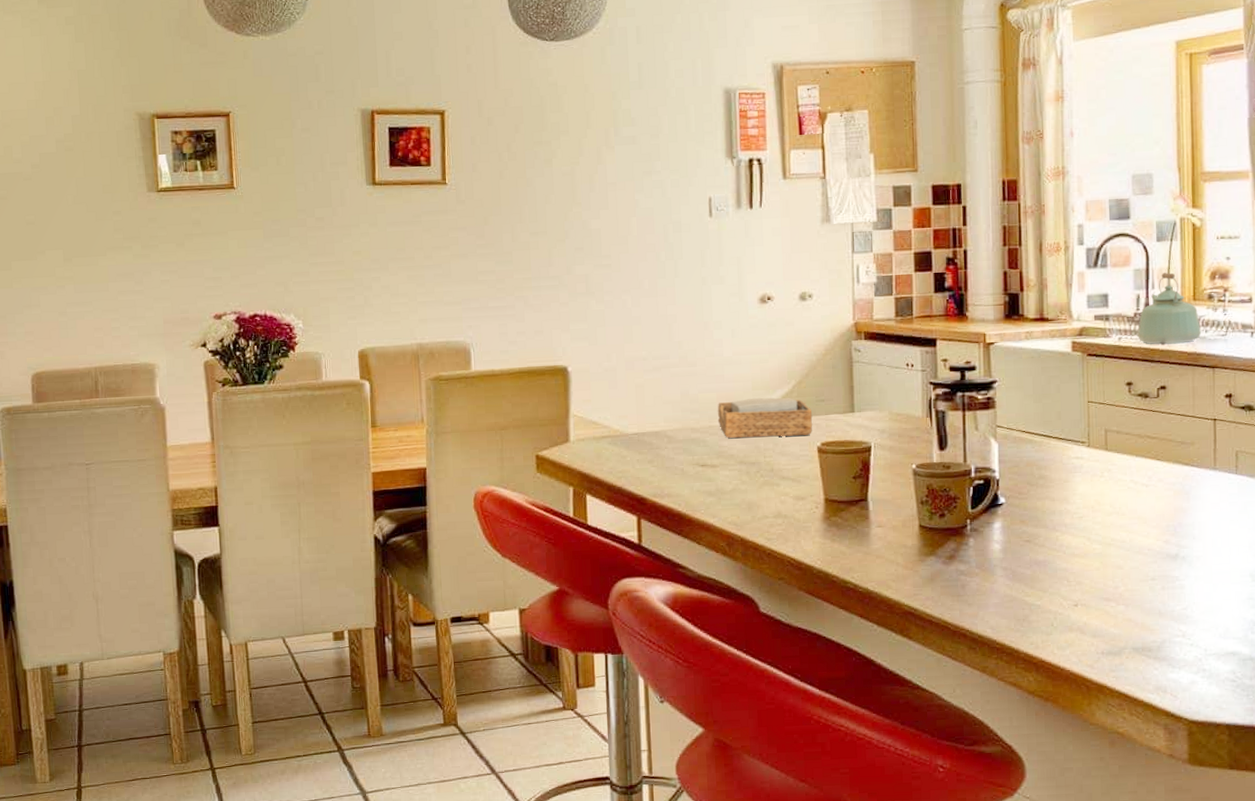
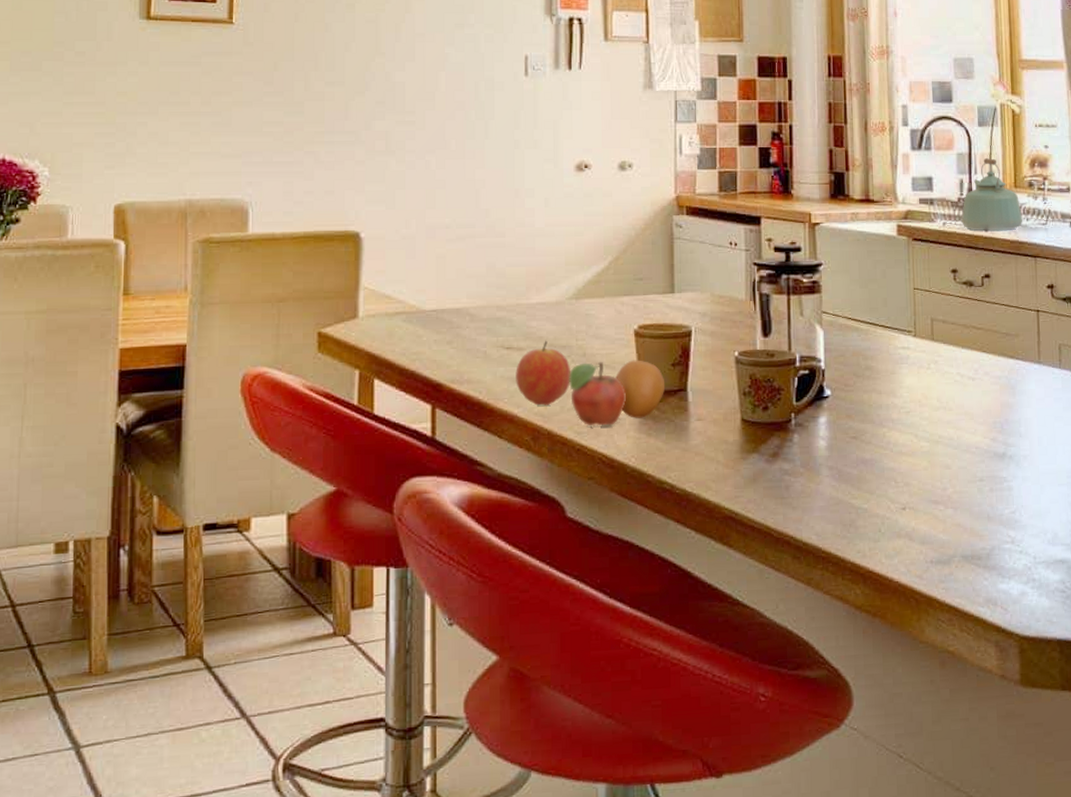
fruit: none [710,458,761,516] -> present [516,340,571,406]
napkin holder: present [717,397,813,439] -> none [526,273,630,319]
fruit: none [758,476,811,533] -> present [569,362,626,426]
fruit: none [801,473,848,526] -> present [616,360,666,419]

